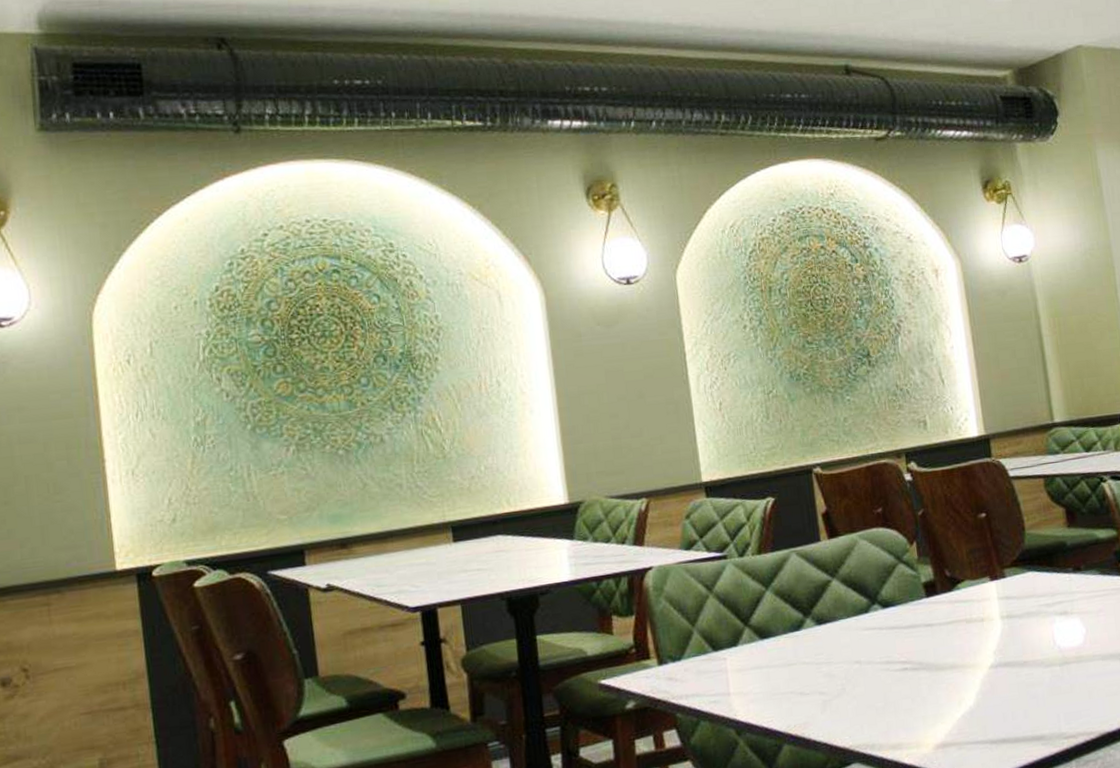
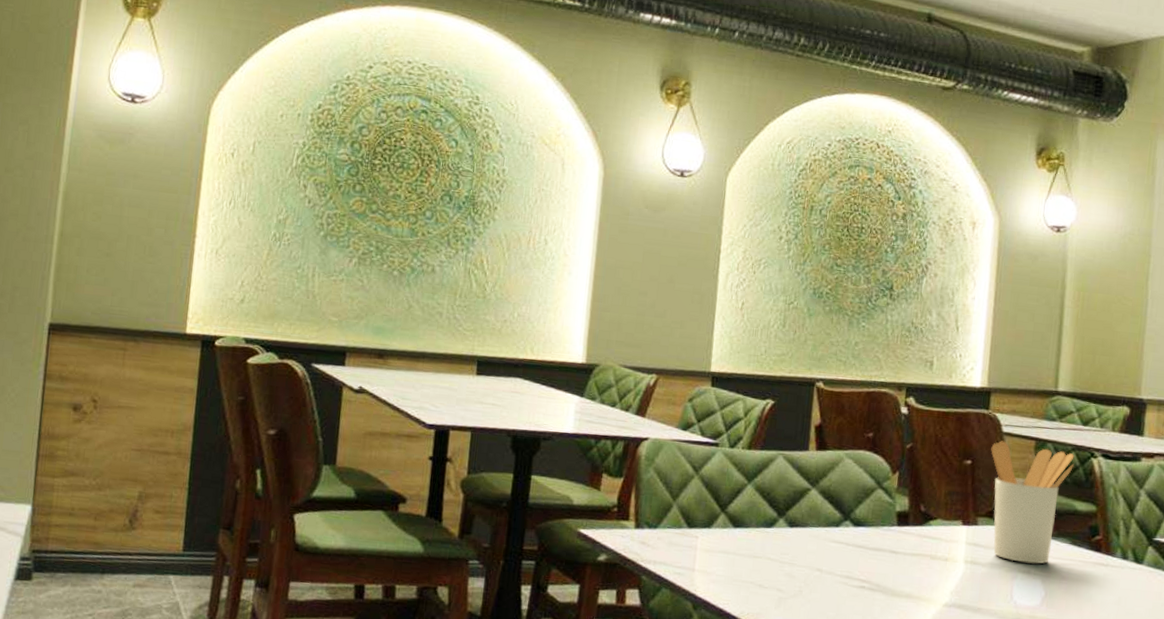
utensil holder: none [1002,482,1087,606] -> present [991,441,1075,564]

